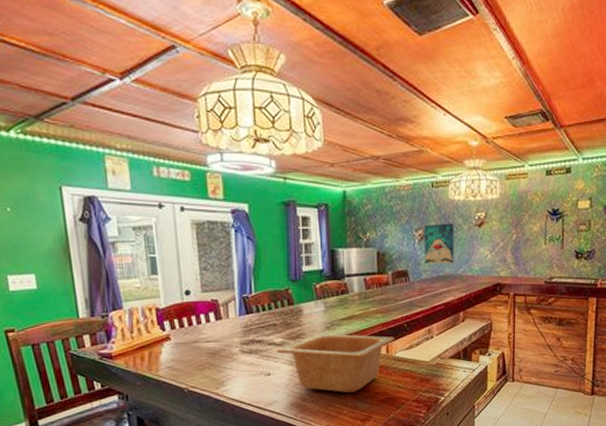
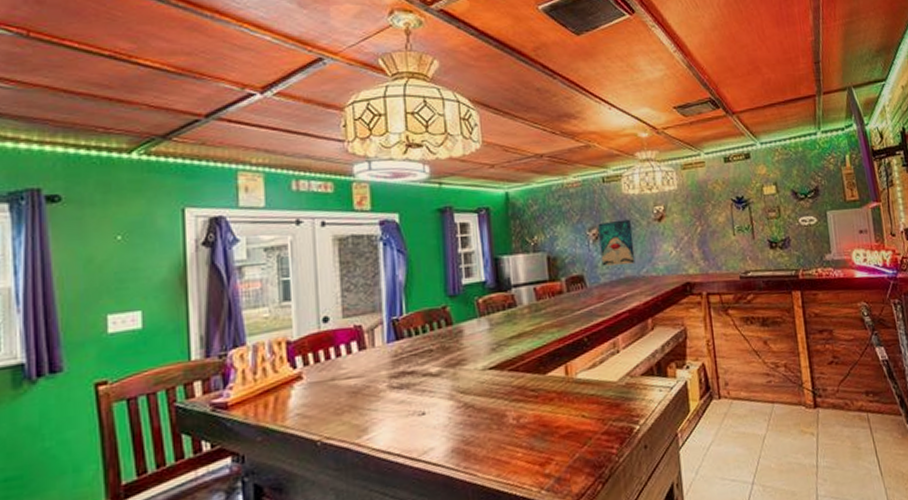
serving bowl: present [276,333,394,393] -> none [431,354,574,430]

